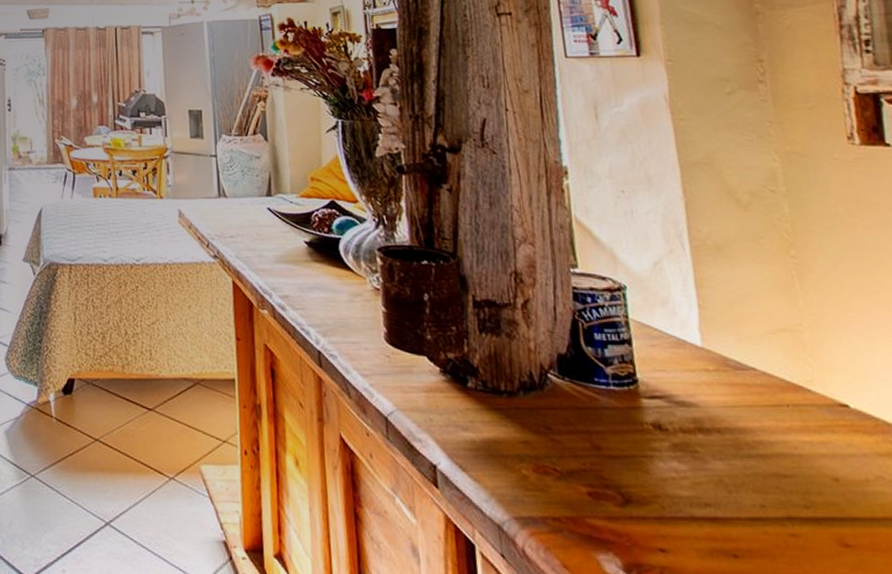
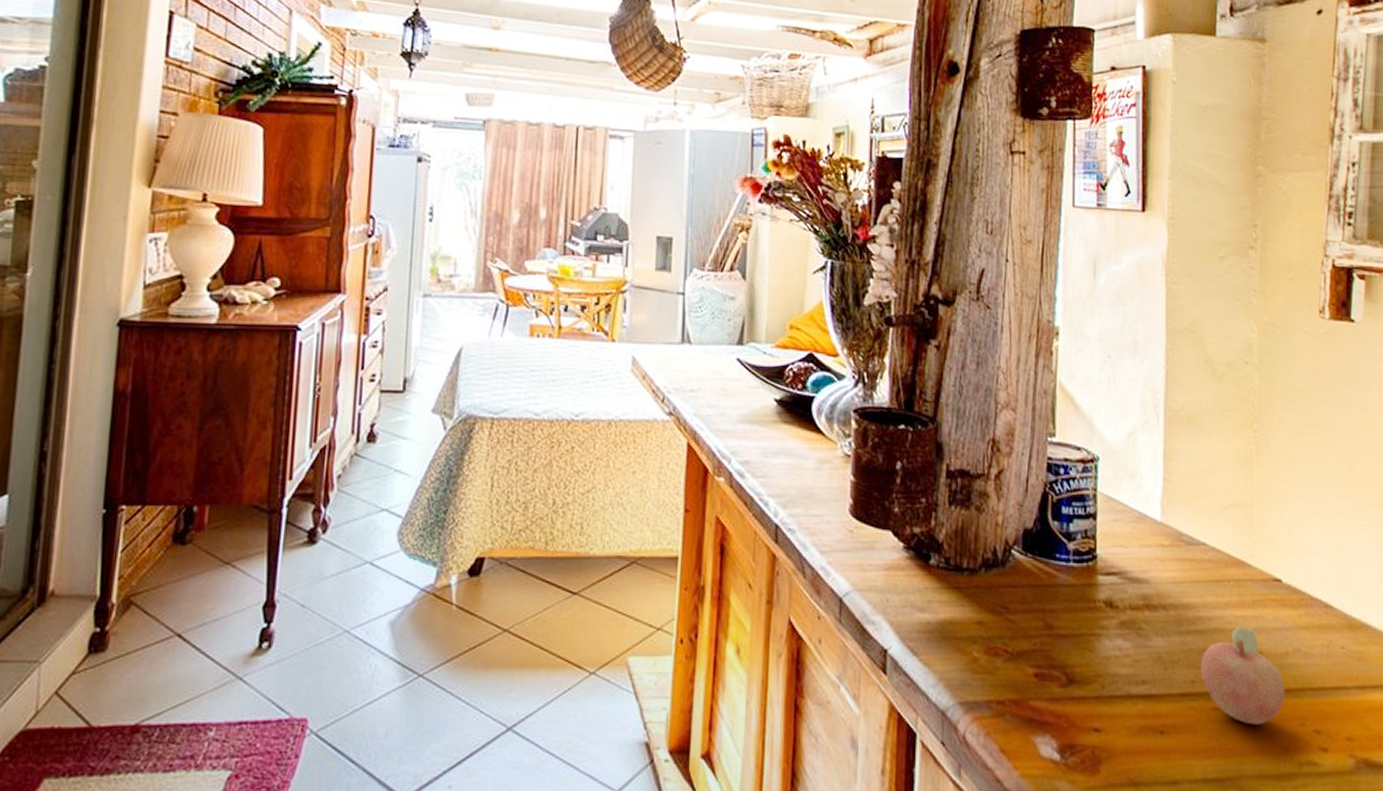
fruit: none [768,452,874,553] -> present [1201,627,1286,725]

